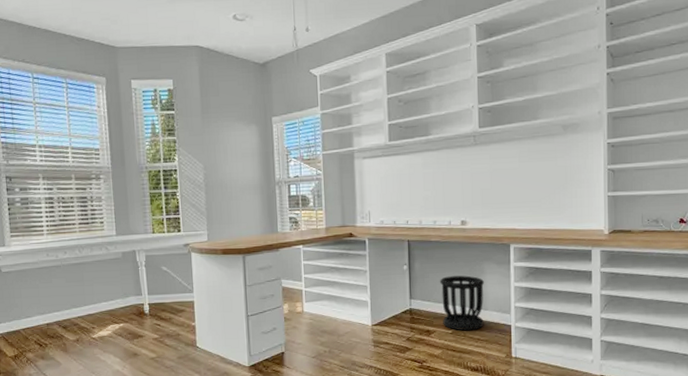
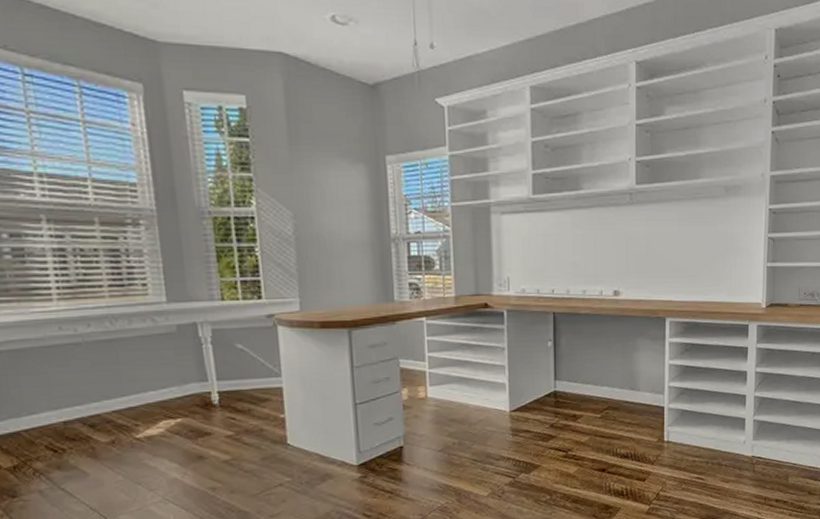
wastebasket: present [440,275,484,331] -> none [589,353,637,415]

